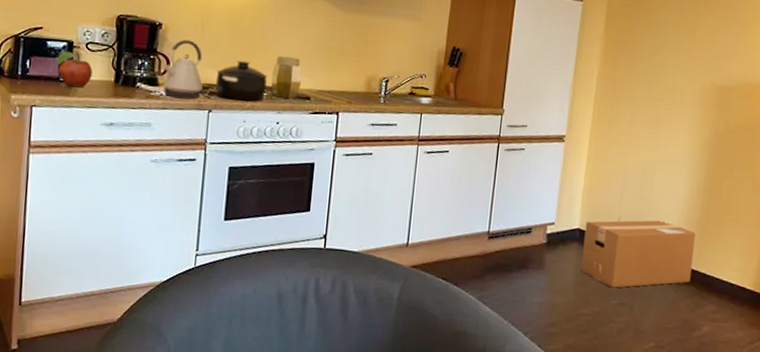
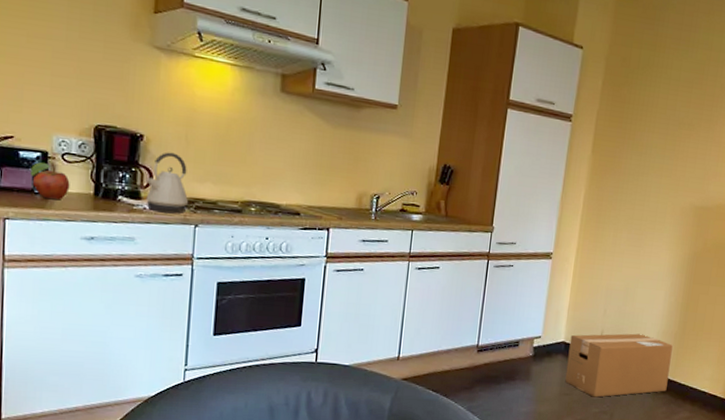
saucepan: present [215,60,267,102] -> none [201,174,255,217]
jar: present [270,56,302,99] -> none [259,170,291,215]

